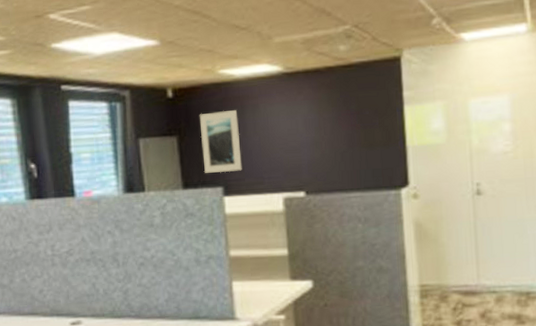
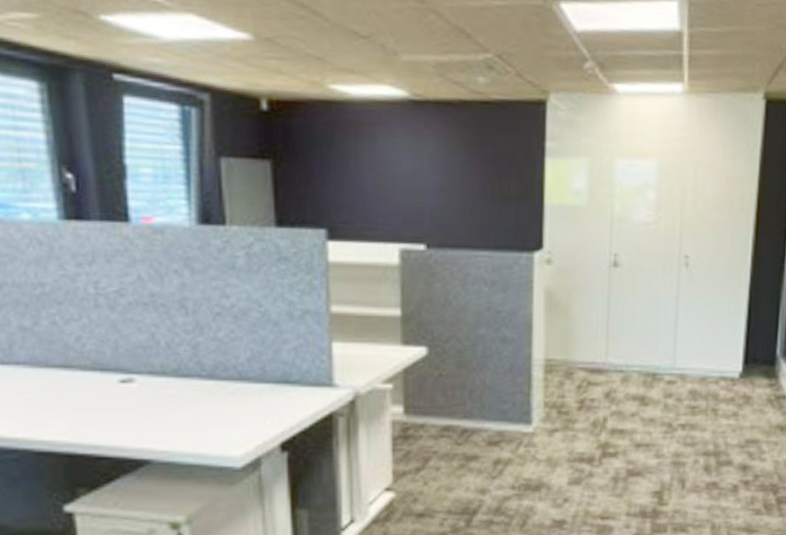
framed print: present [199,109,242,173] -> none [301,136,352,213]

